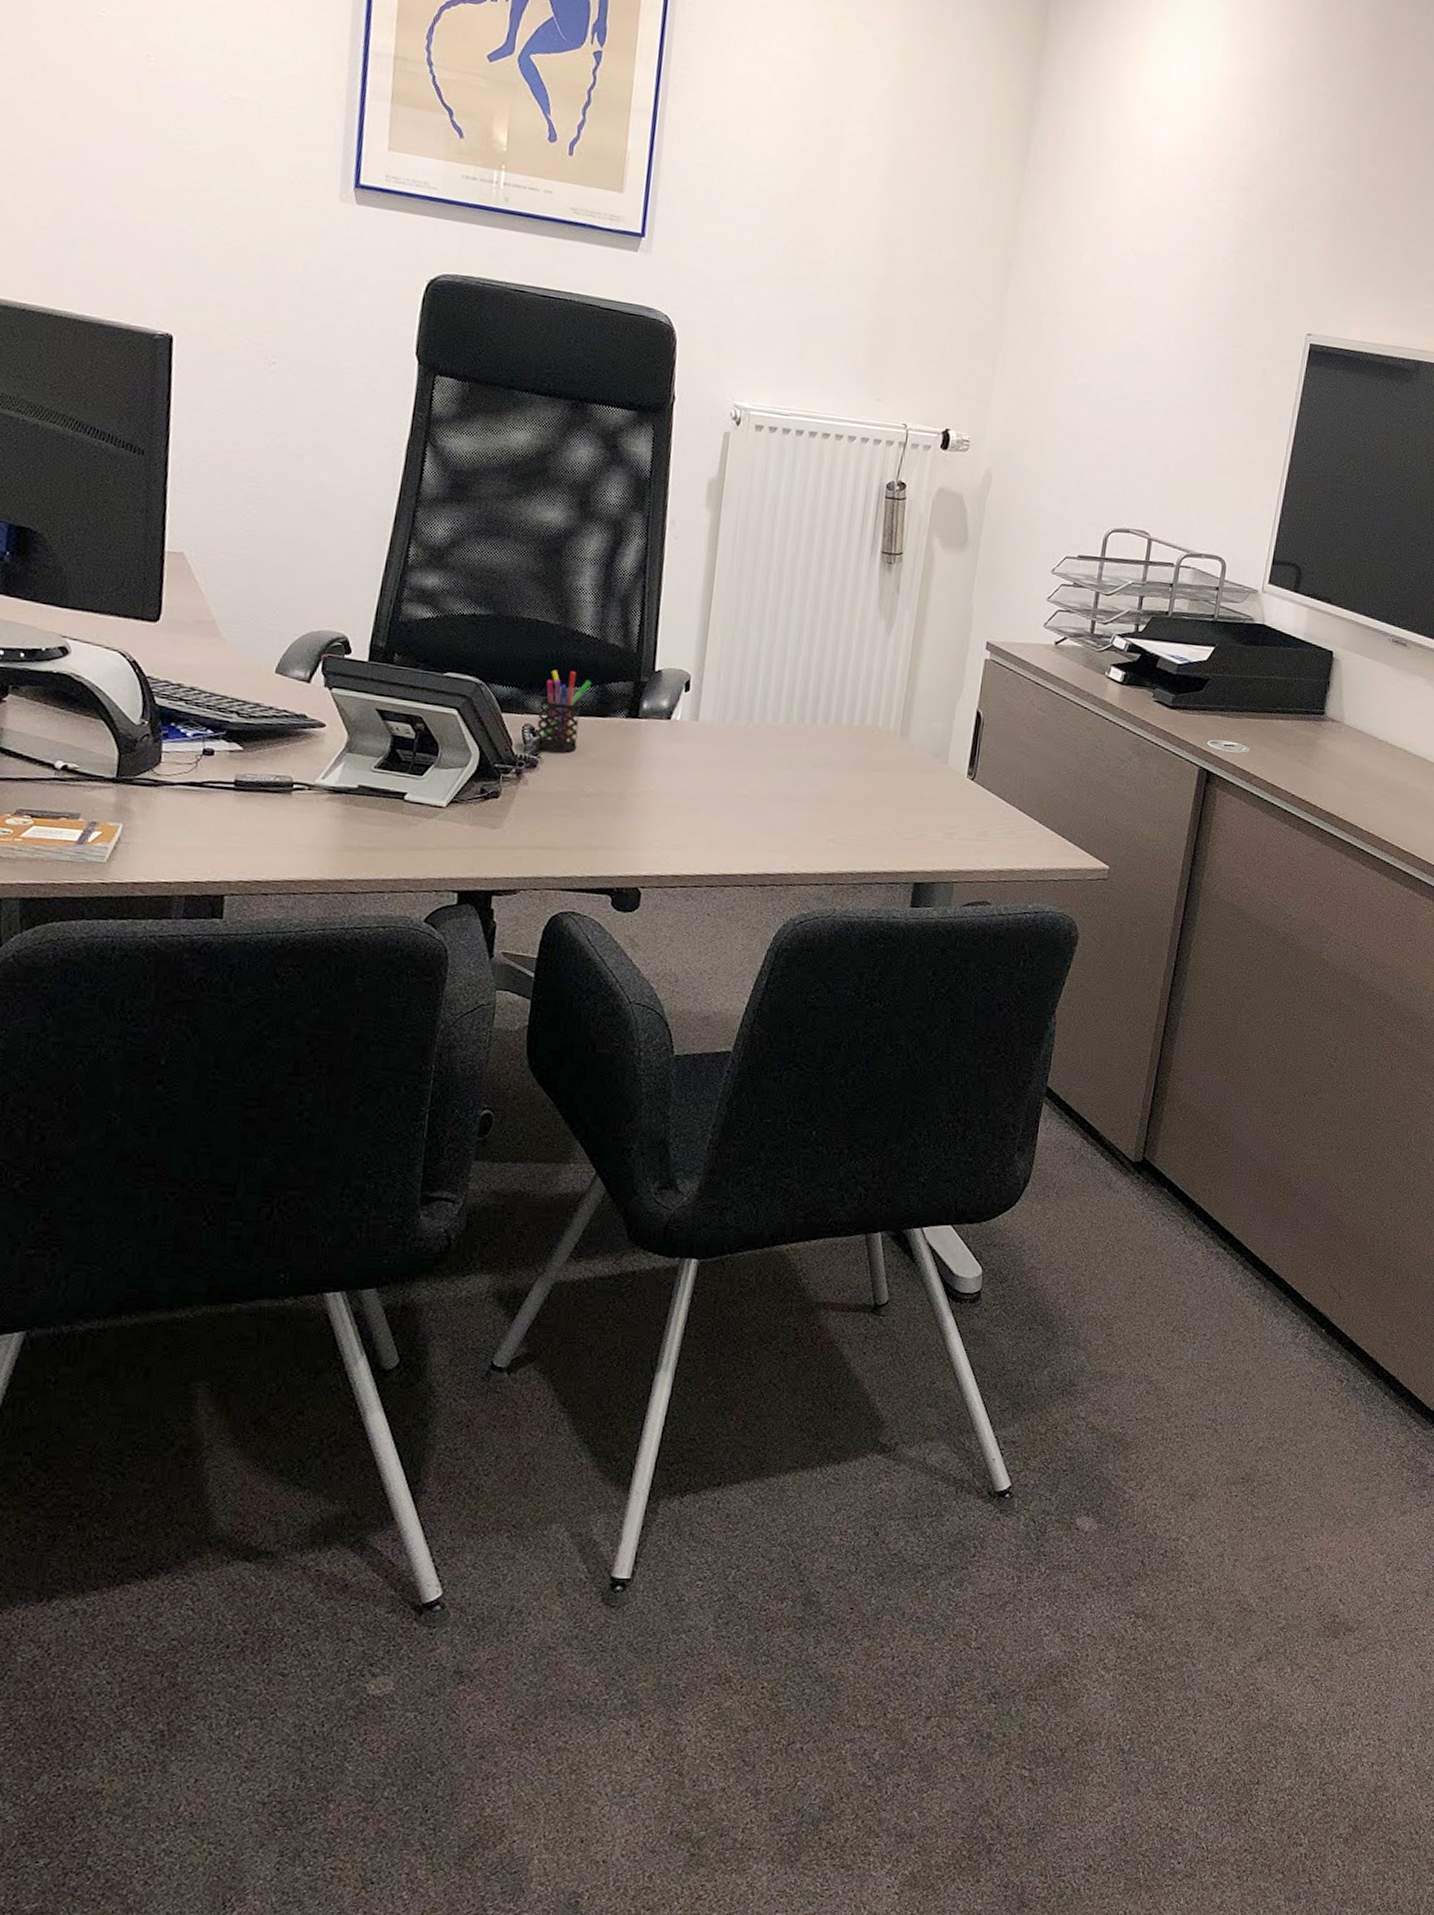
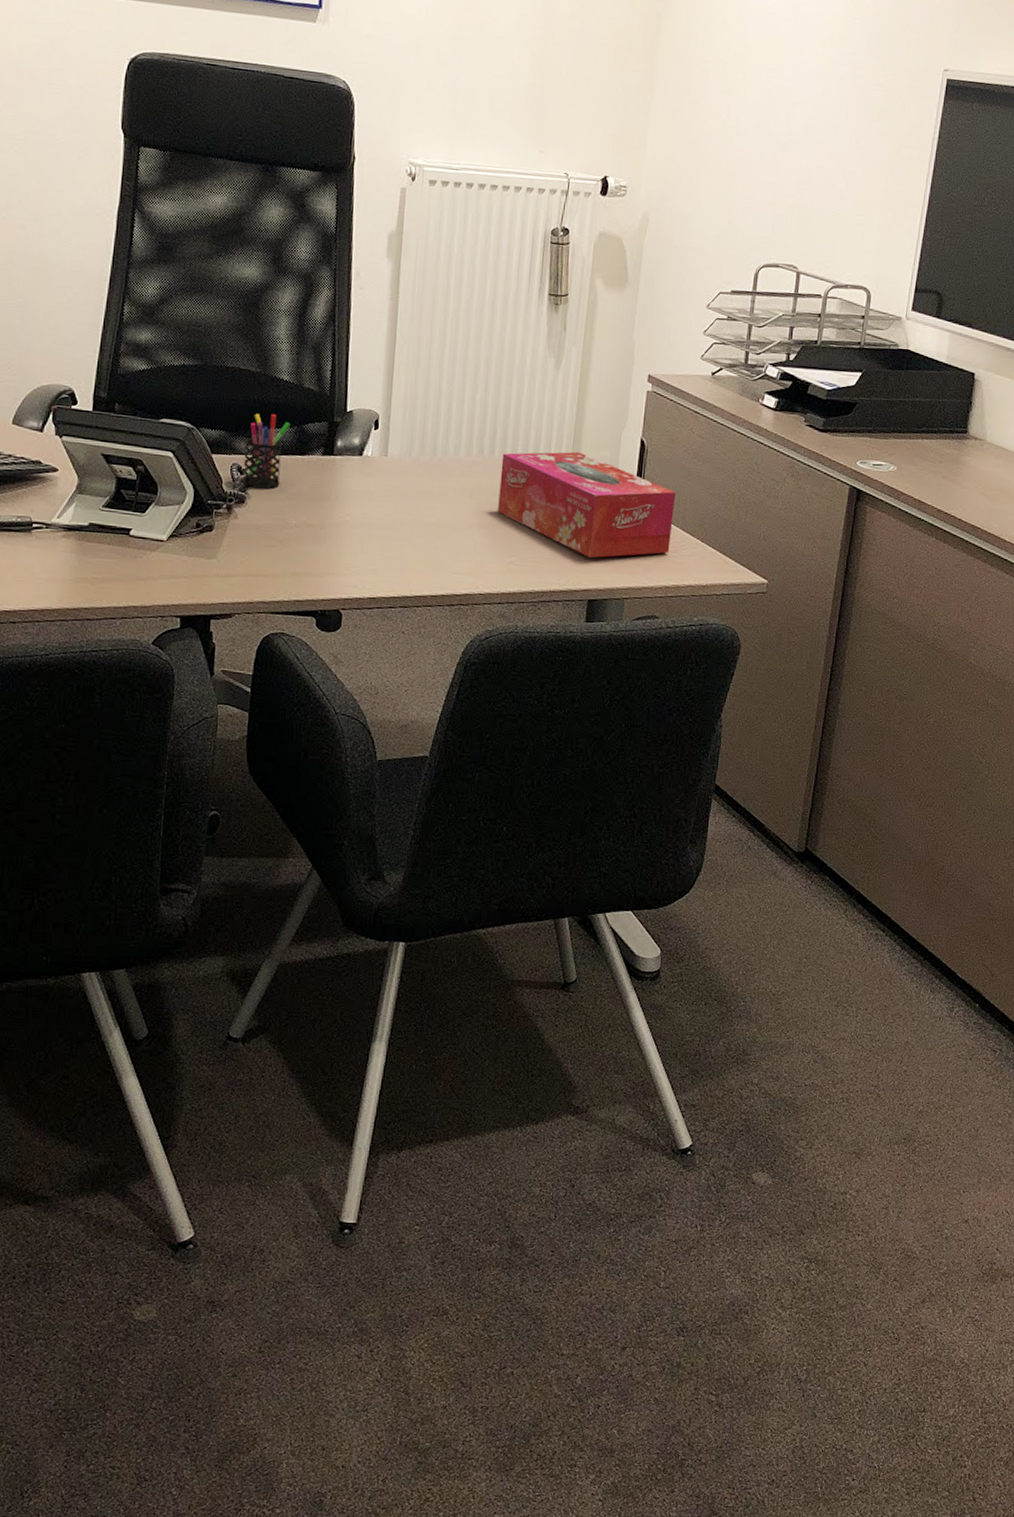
tissue box: none [818,721,1014,838] -> present [498,451,677,558]

